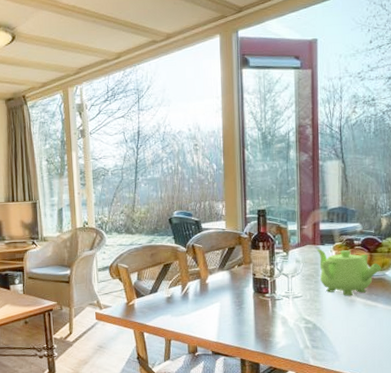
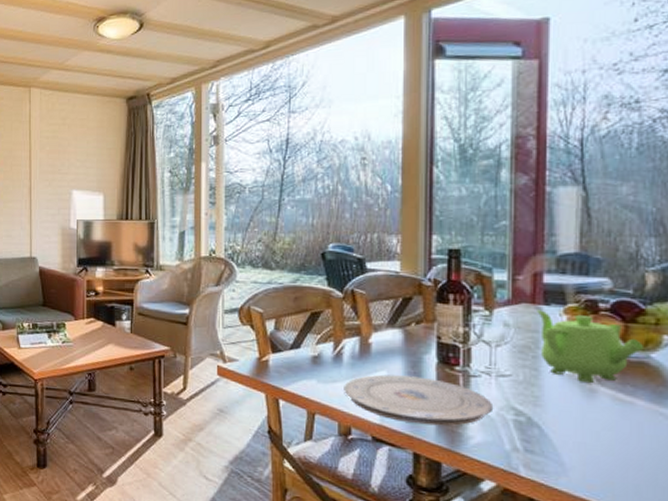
plate: none [190,304,291,338] -> present [344,374,492,426]

